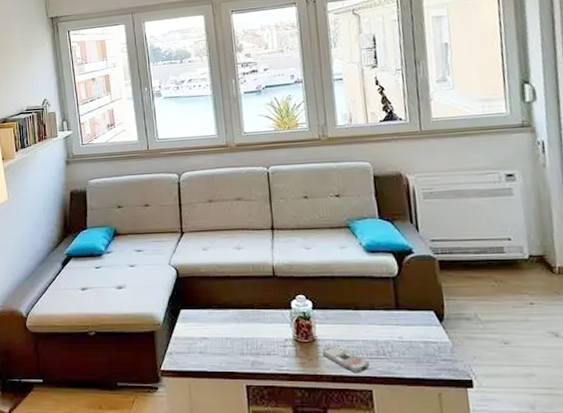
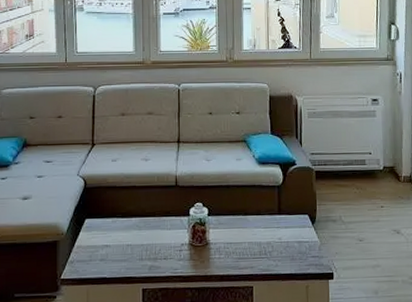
remote control: present [322,345,370,373] -> none [213,248,253,272]

